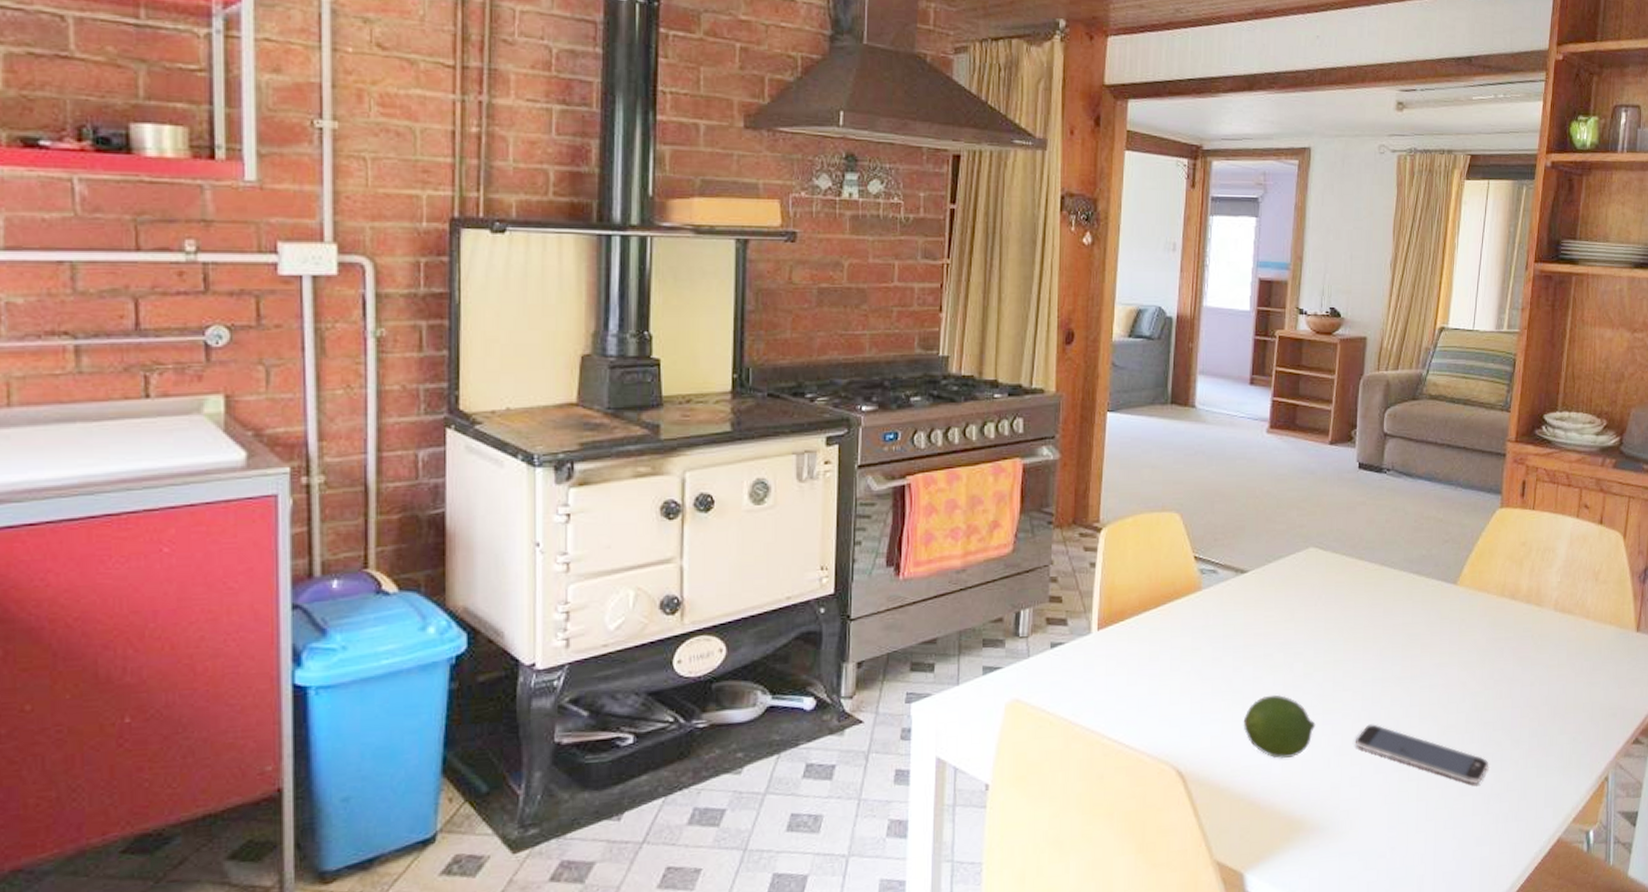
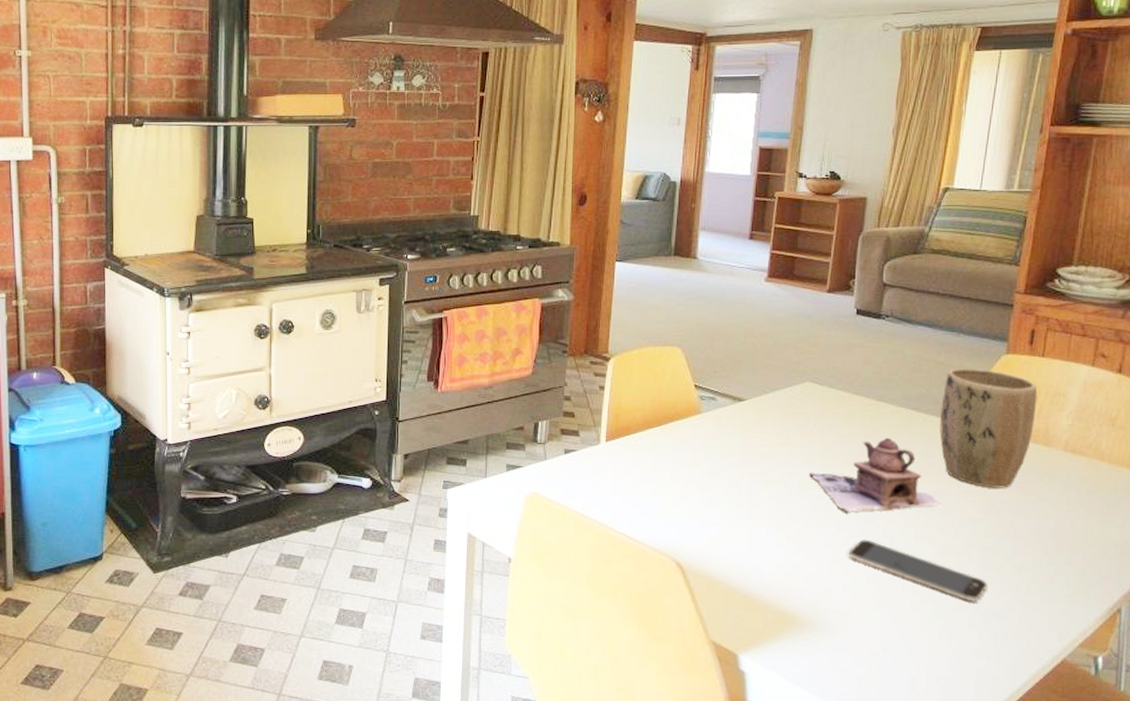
fruit: present [1243,694,1316,758] -> none [739,506,809,561]
teapot: none [1315,606,1444,695] -> present [809,437,942,513]
plant pot: none [1440,524,1530,656] -> present [939,368,1038,488]

